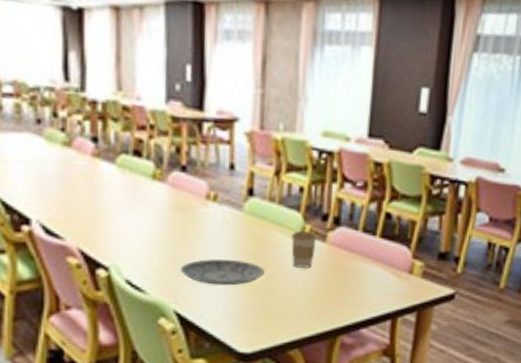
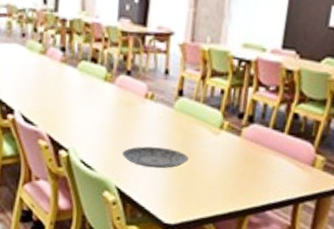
coffee cup: present [291,230,317,268] -> none [211,126,234,157]

